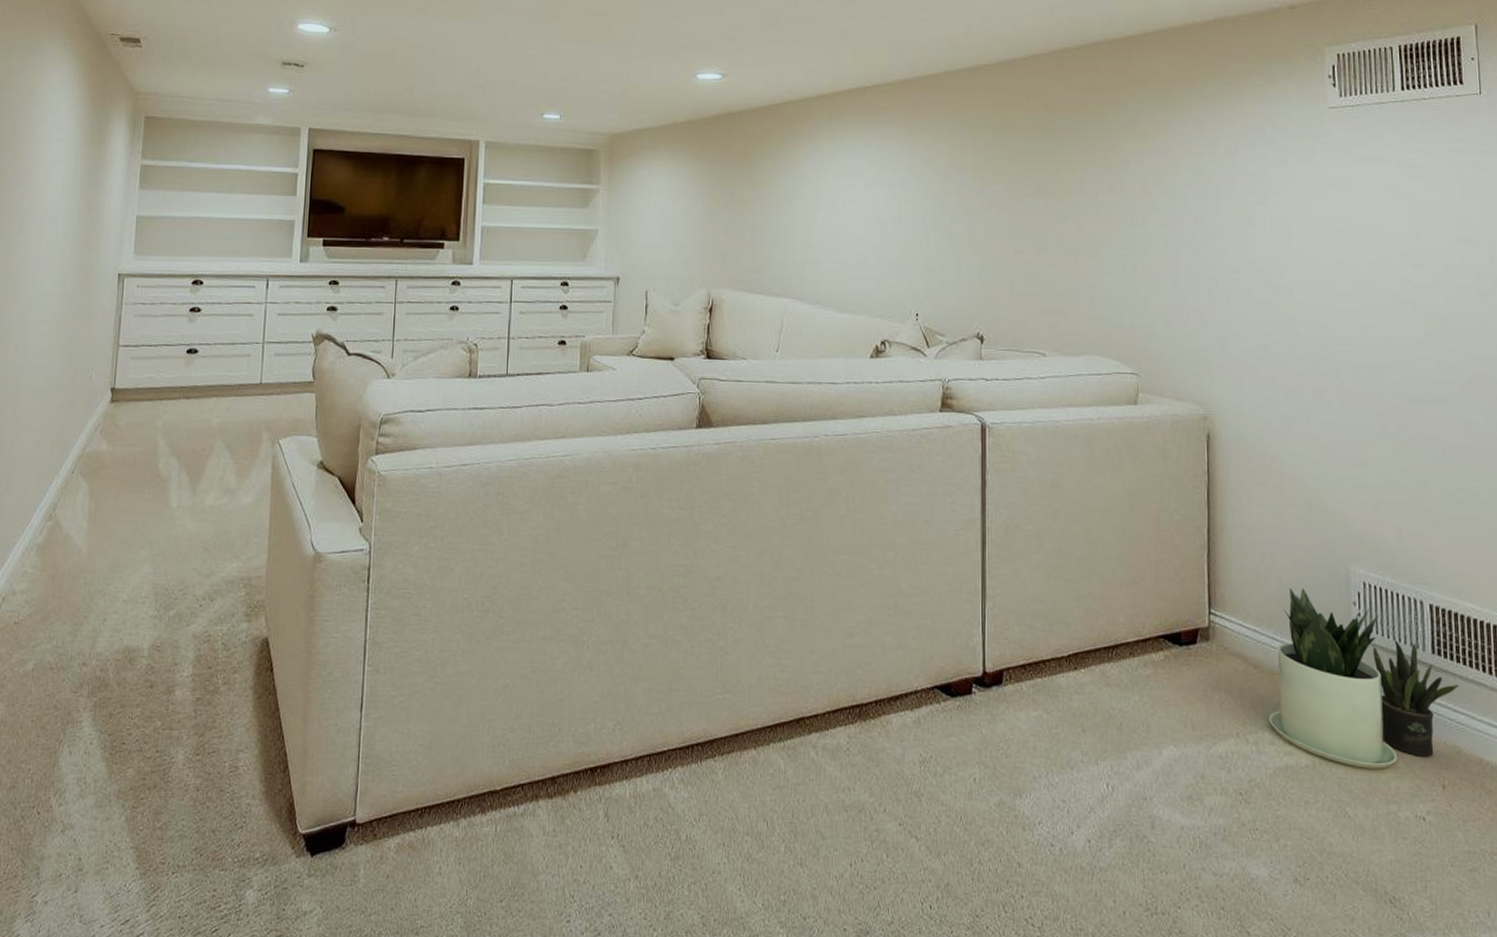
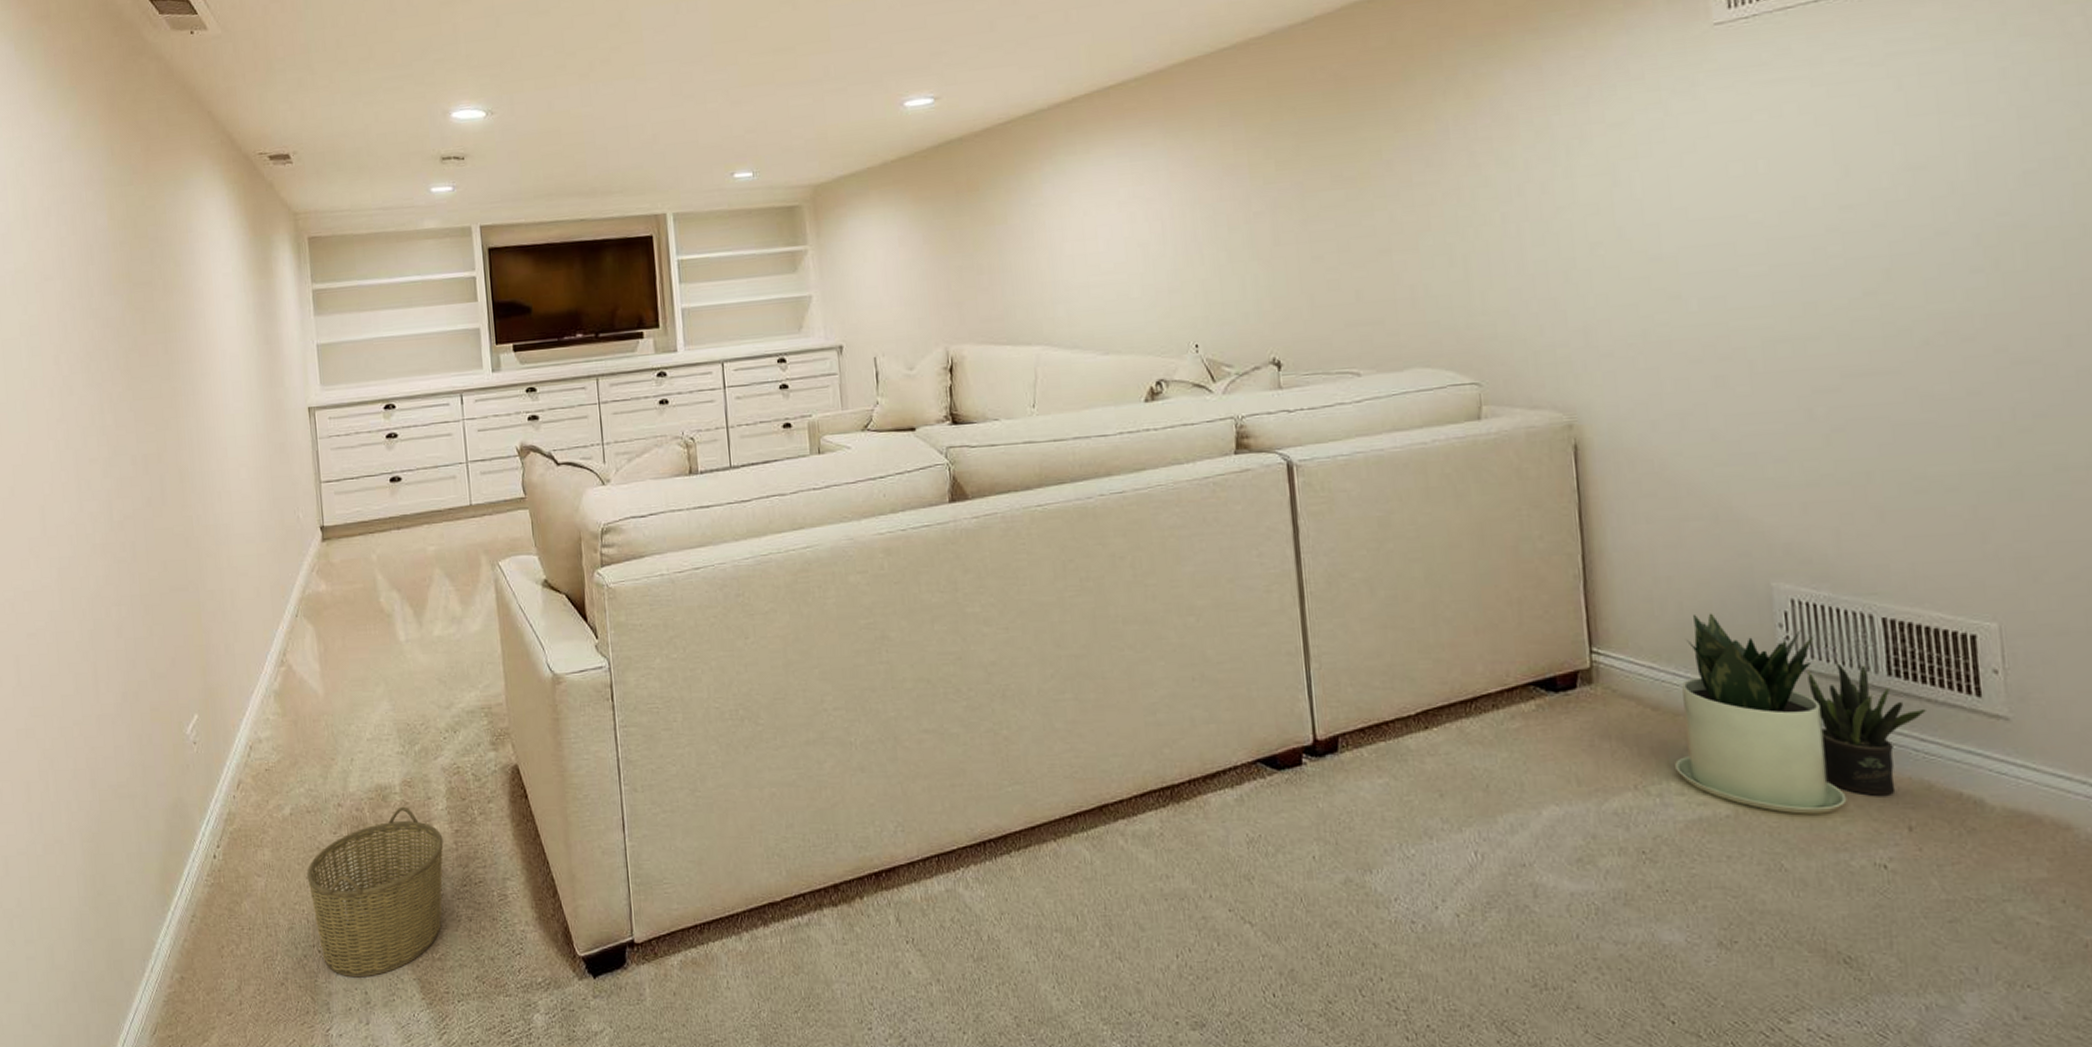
basket: none [38,670,183,843] -> present [307,806,444,978]

